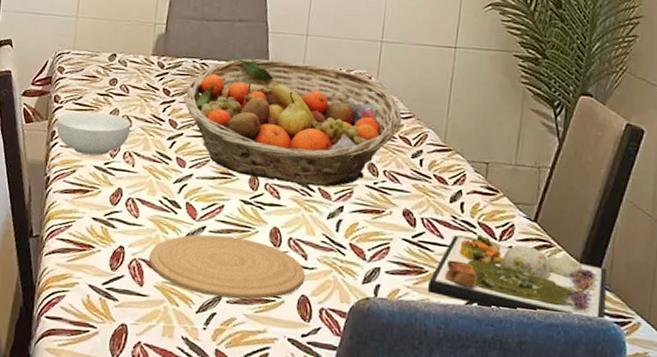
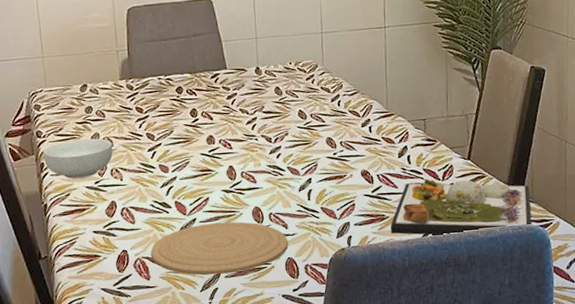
fruit basket: present [183,58,402,188] -> none [156,62,349,169]

